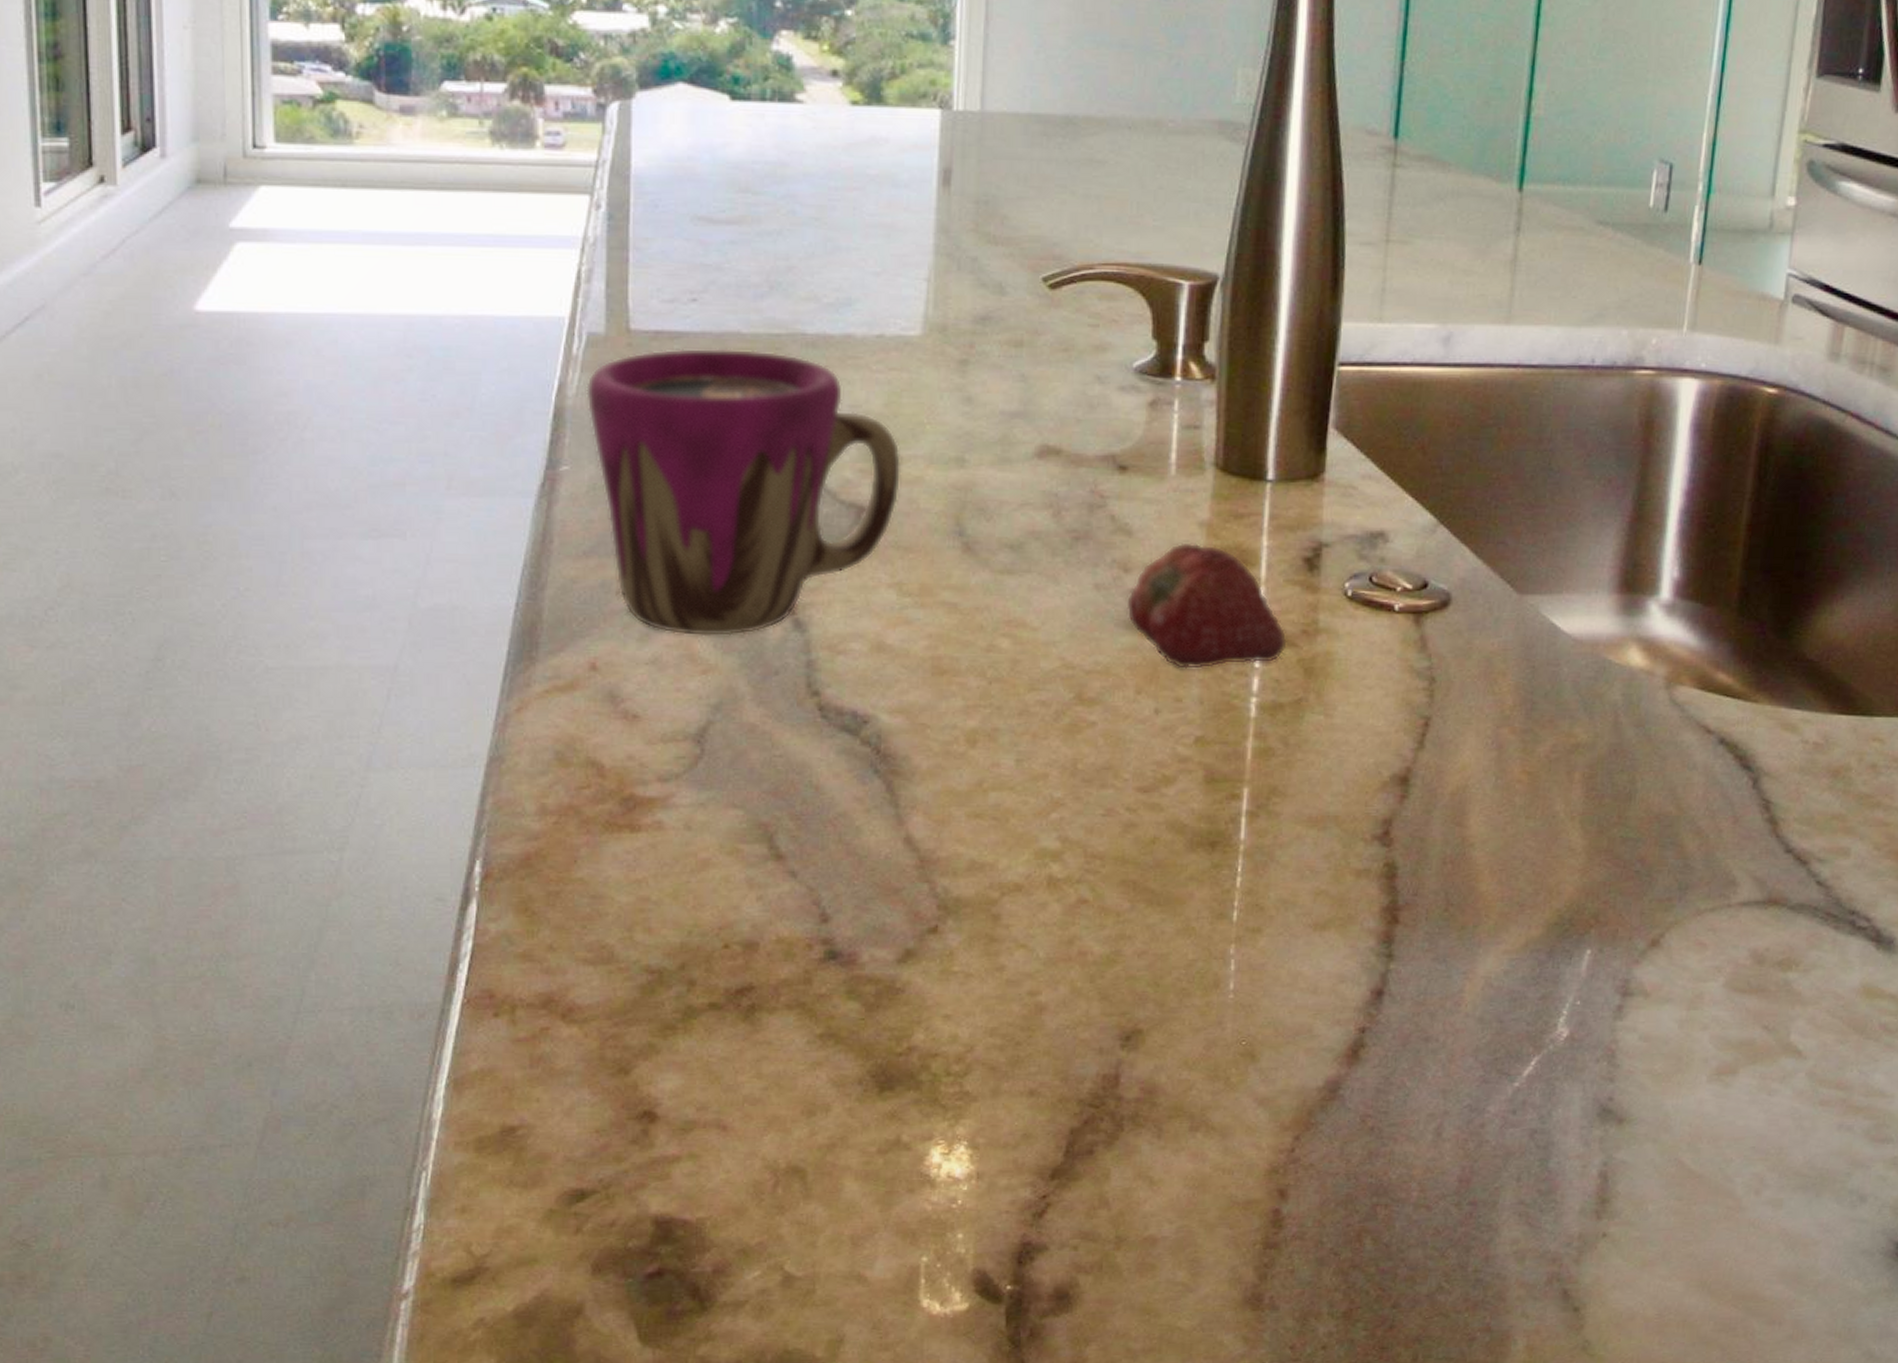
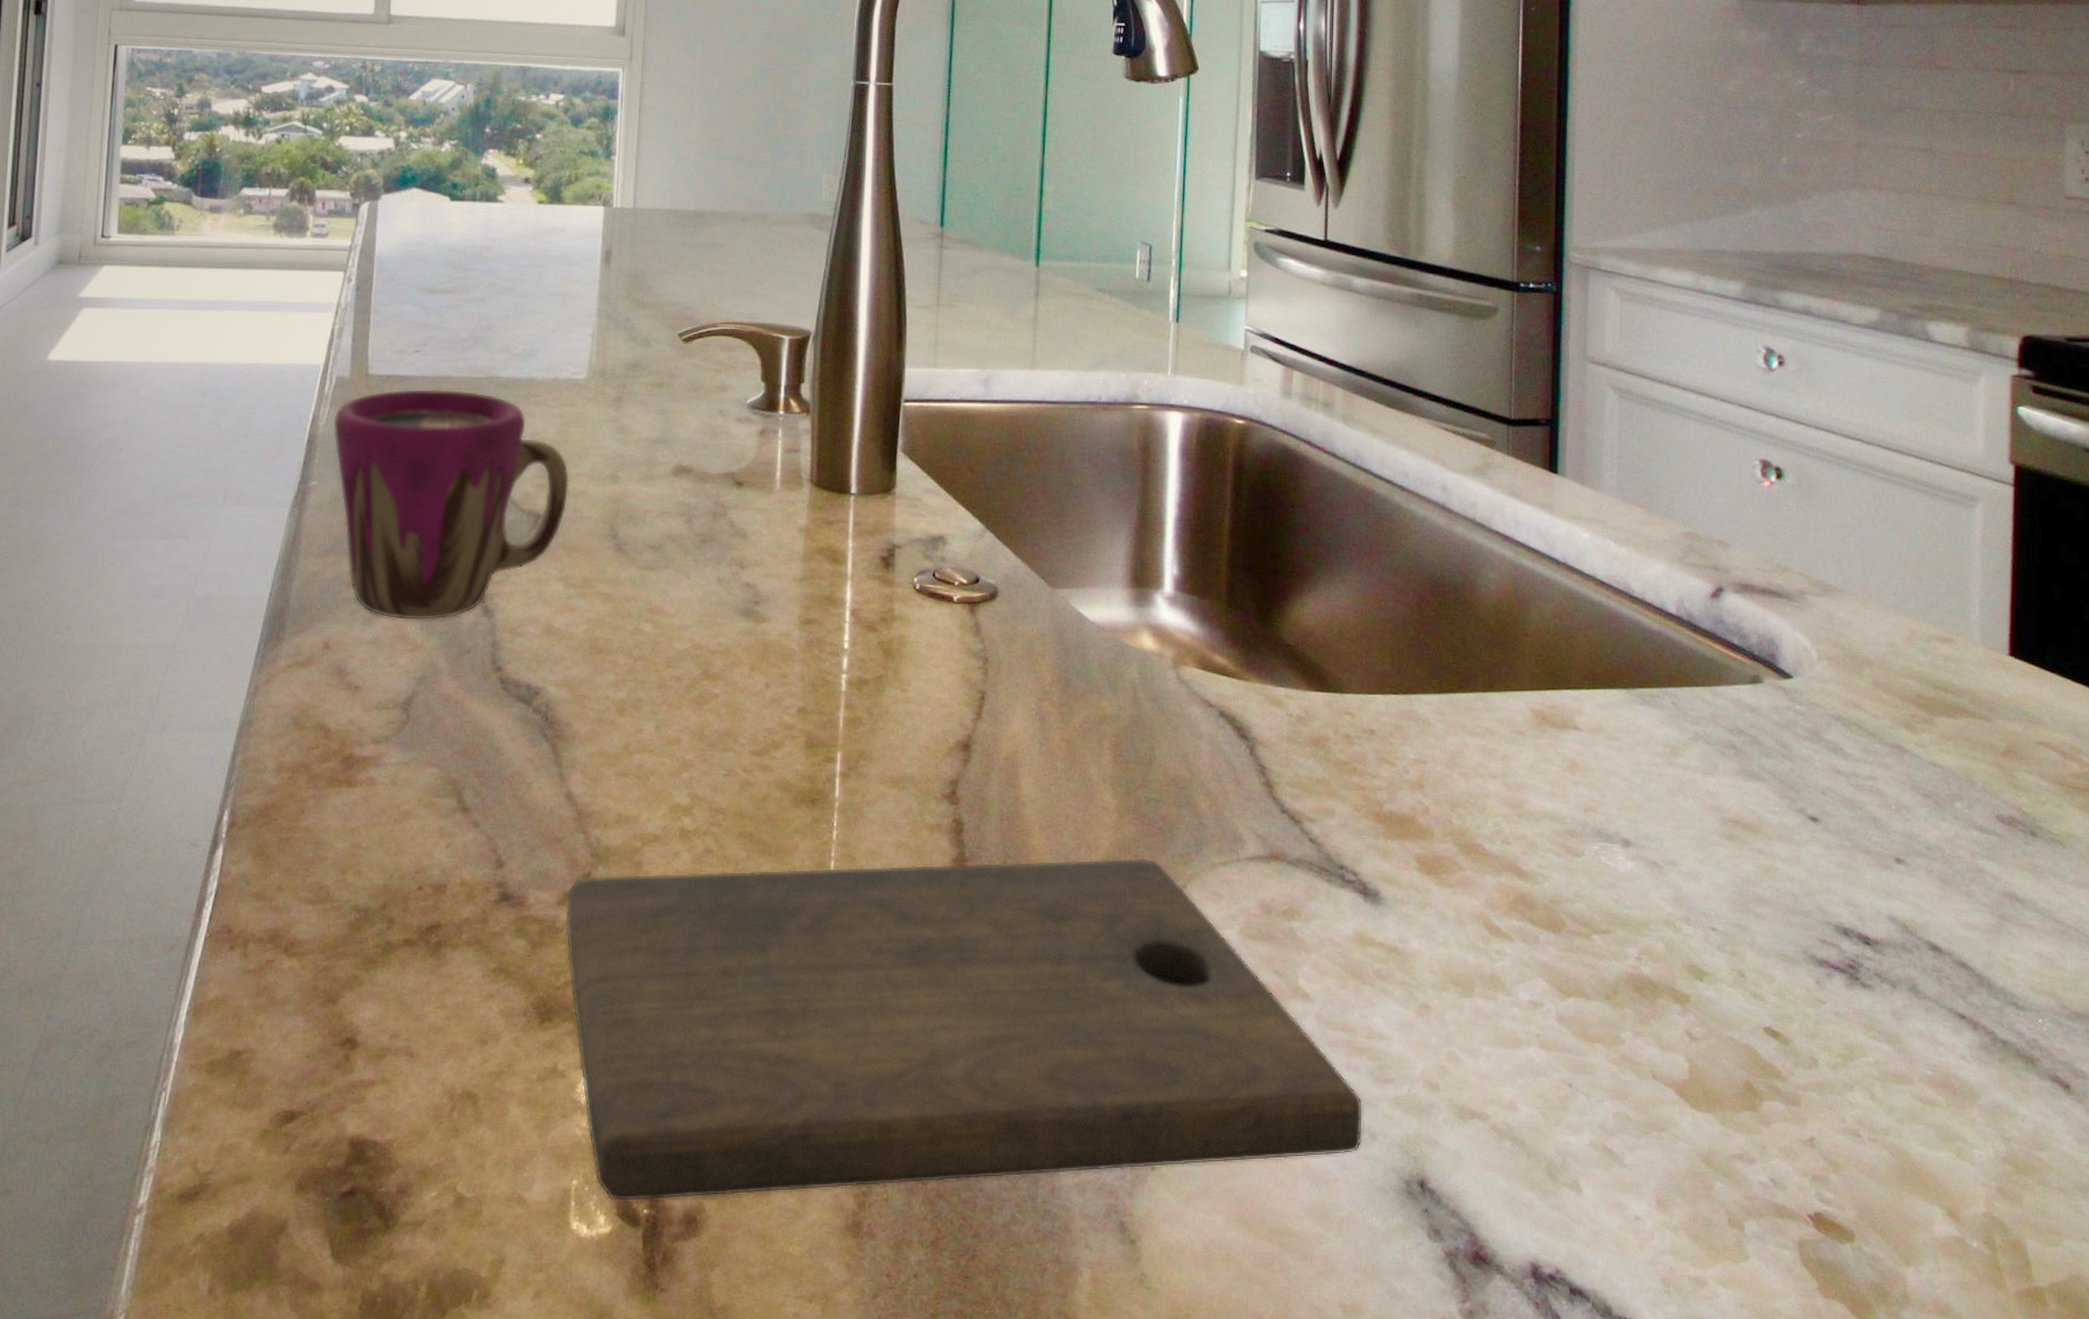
cutting board: none [907,905,1855,1278] -> present [565,858,1364,1202]
fruit: present [1126,541,1287,669] -> none [743,543,870,650]

